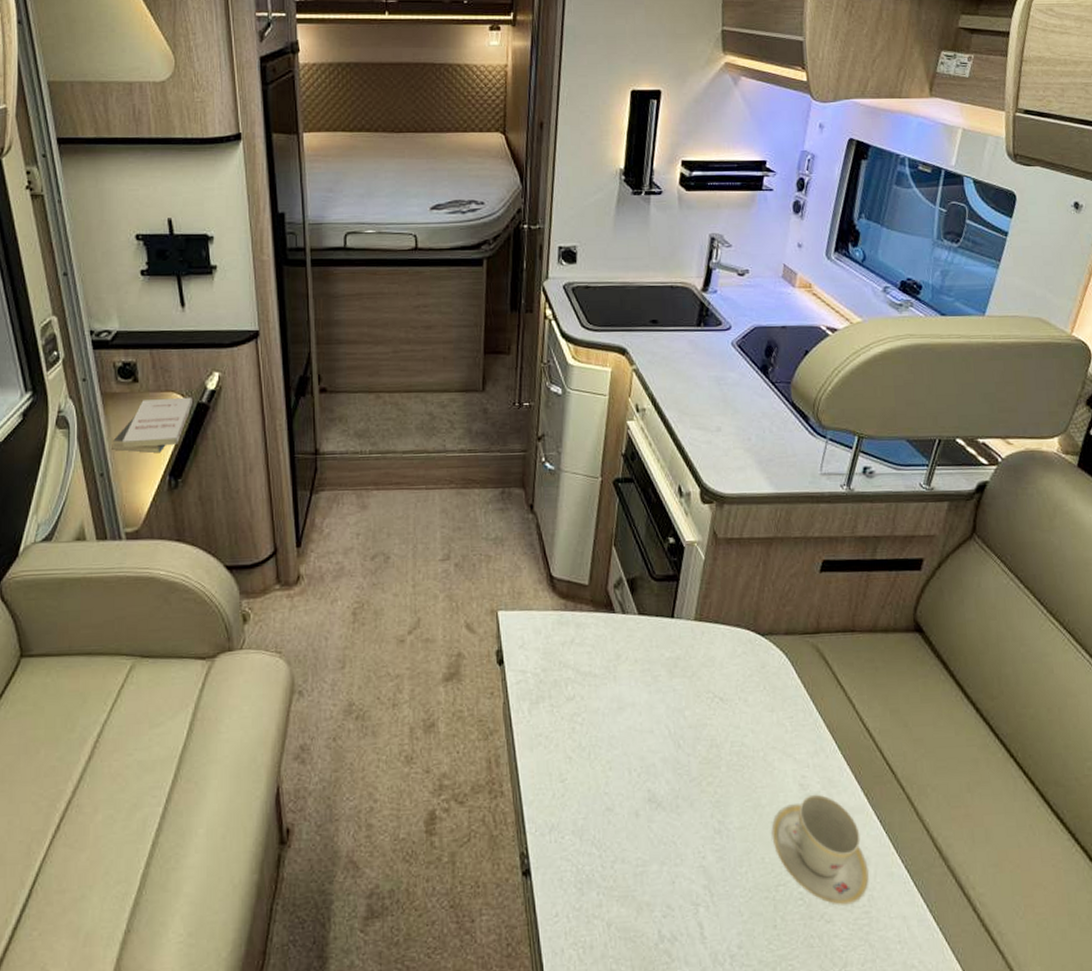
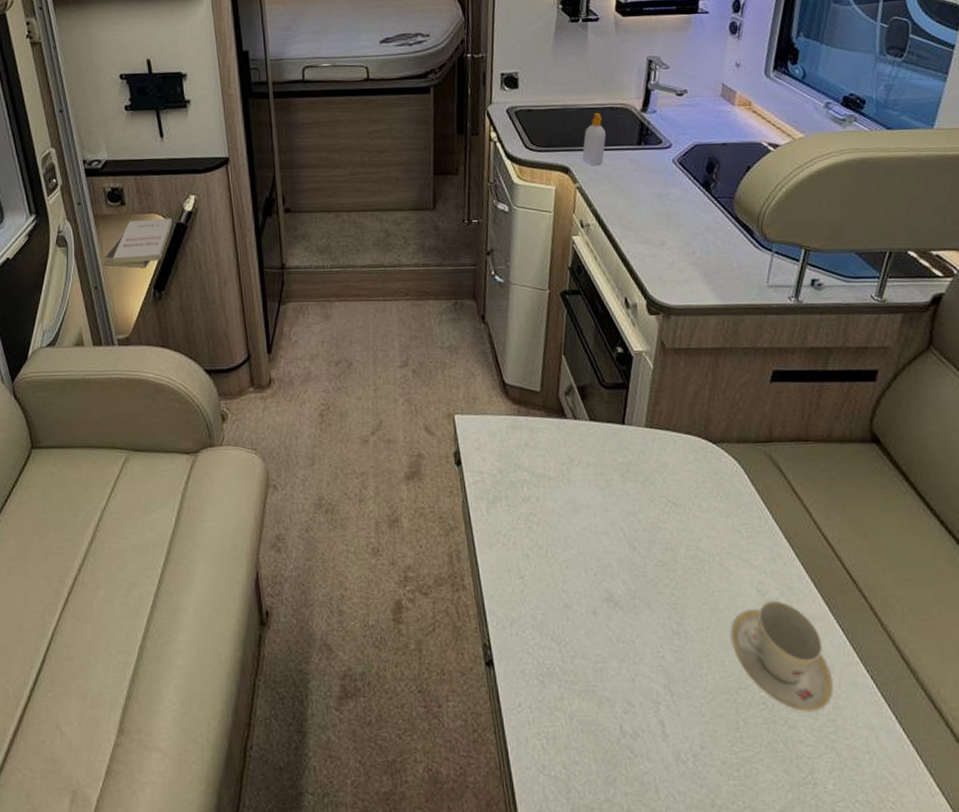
soap bottle: none [640,291,665,347] -> present [582,112,606,165]

